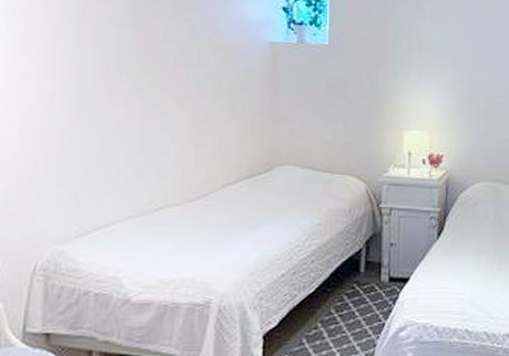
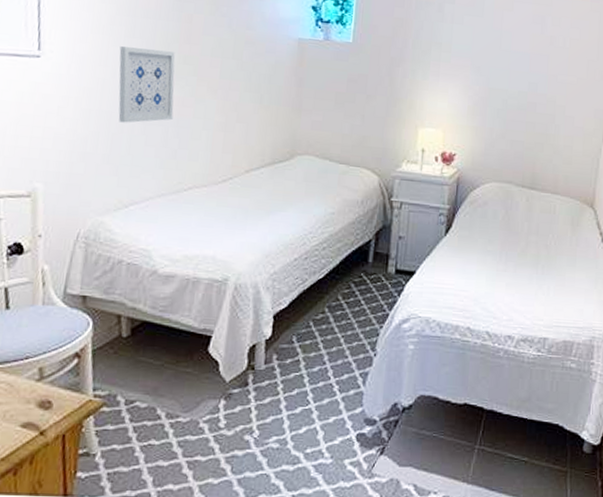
wall art: none [68,57,136,141] -> present [118,46,175,123]

